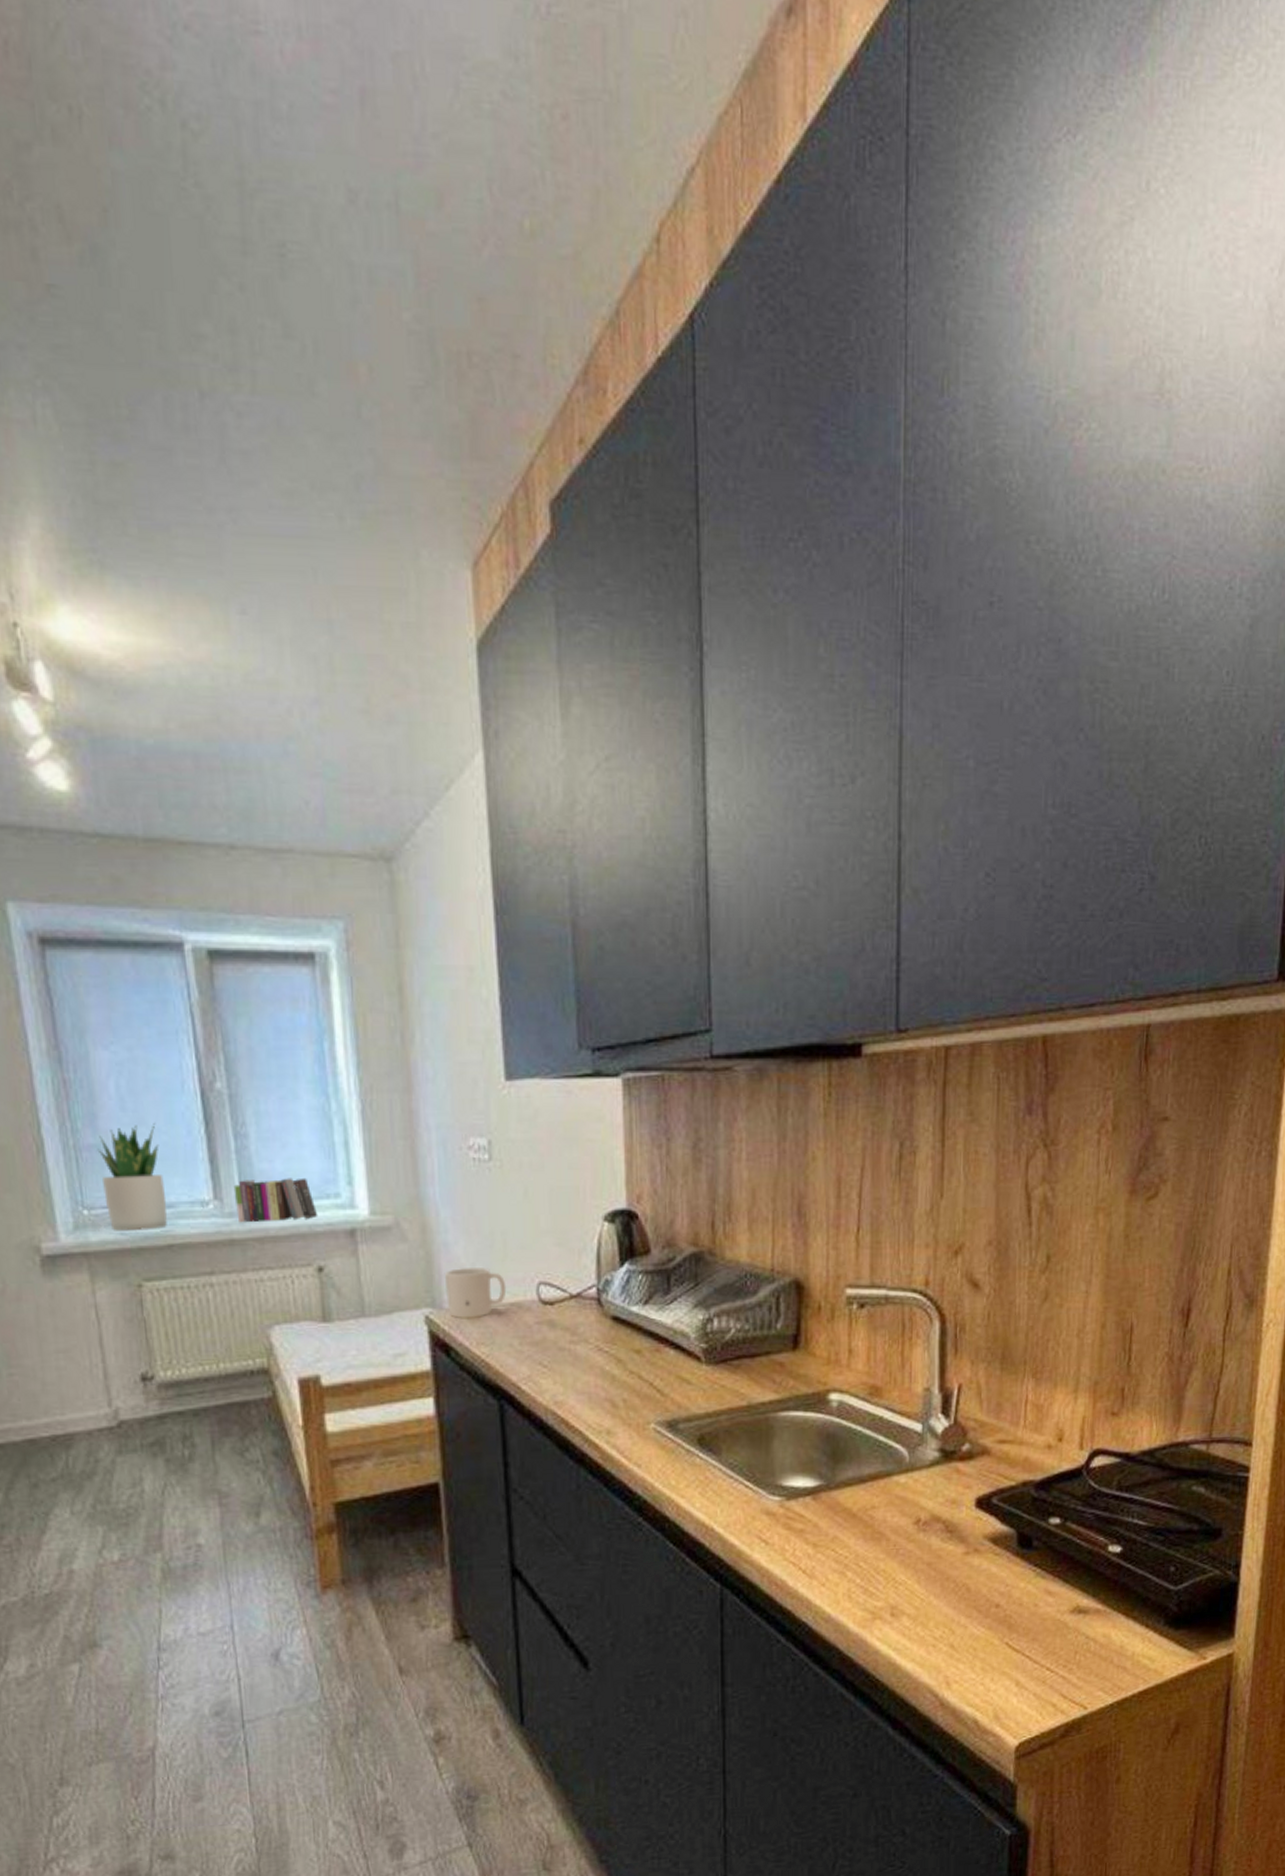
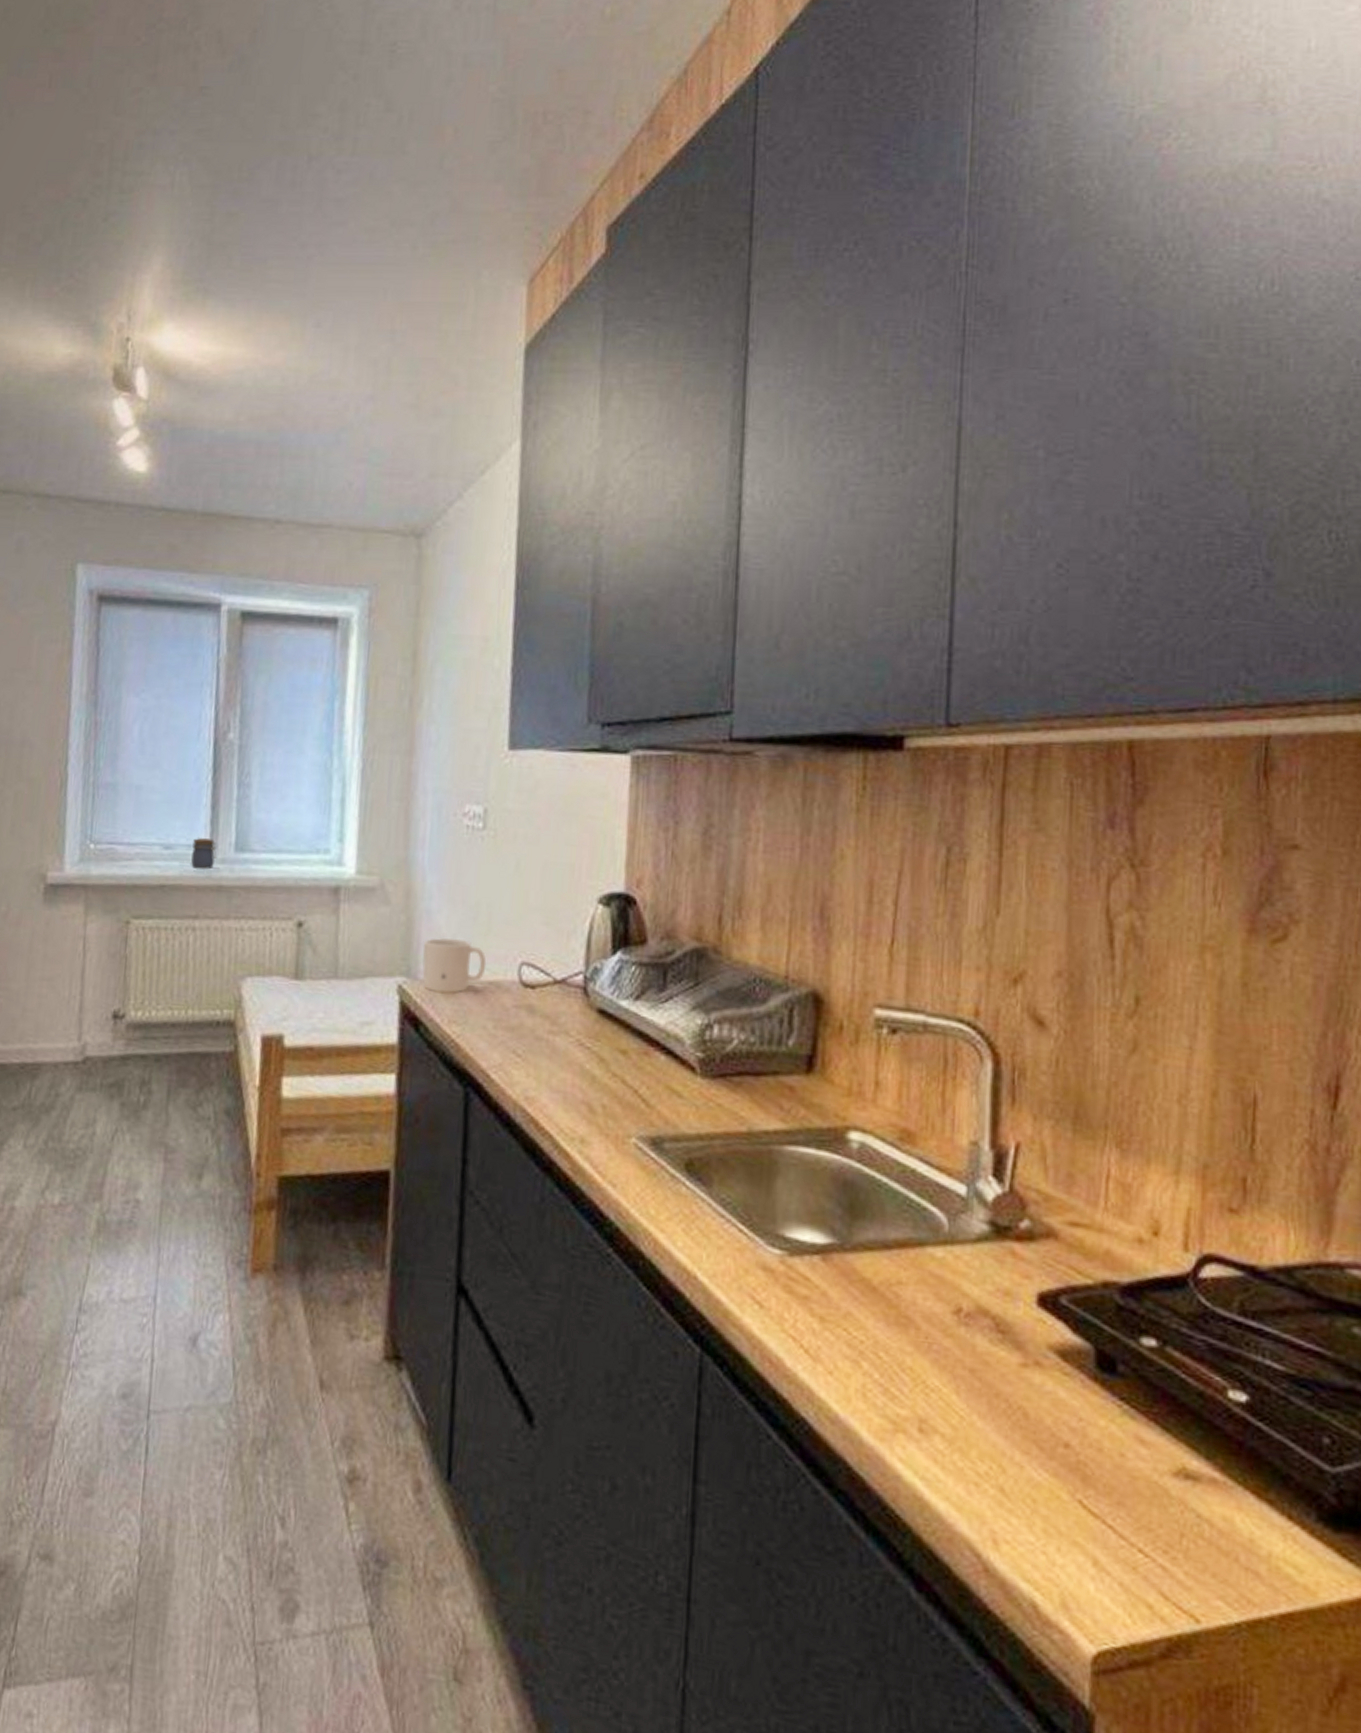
planter: present [99,1123,168,1231] -> none [111,767,169,869]
jar: none [196,1194,224,1225] -> present [191,838,217,870]
books: present [233,1177,318,1223] -> none [228,828,306,874]

